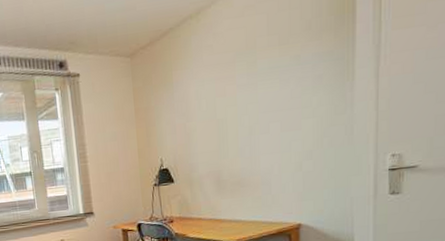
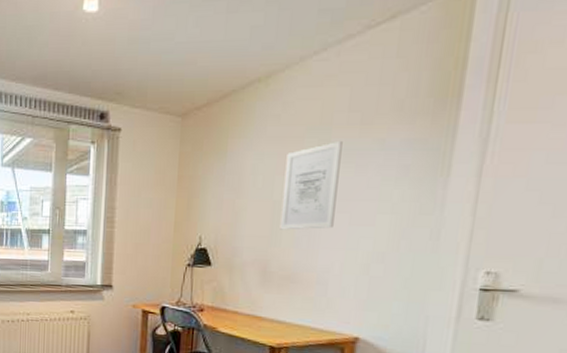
wall art: none [223,61,269,144] -> present [280,140,343,230]

